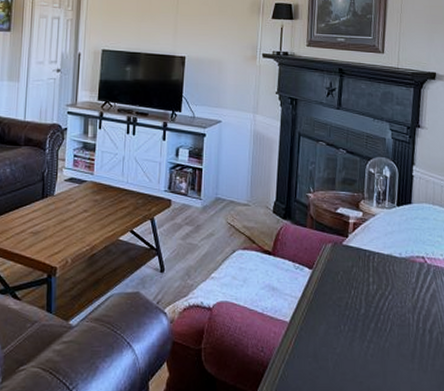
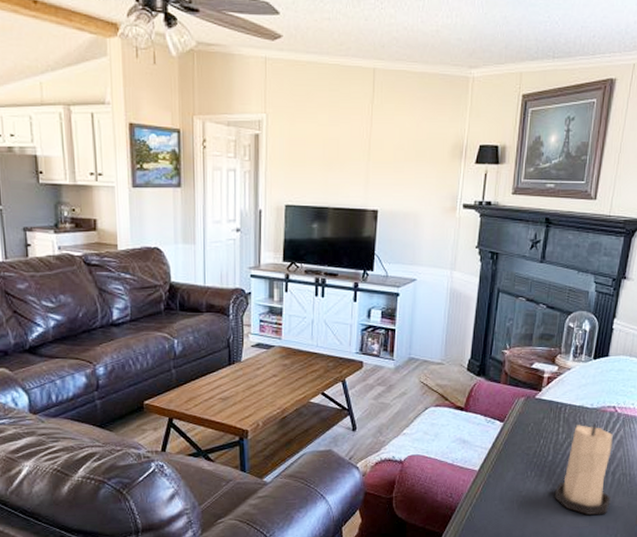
candle: none [370,274,432,379] -> present [554,423,613,515]

